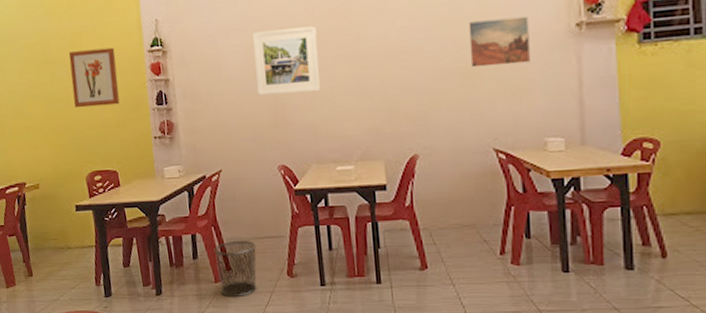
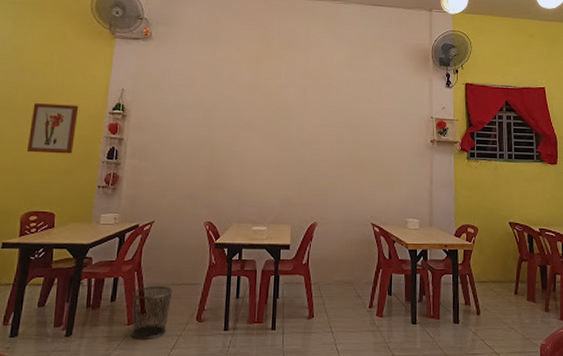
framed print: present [252,26,321,97] -> none [197,112,253,165]
wall art: present [468,16,530,68] -> none [361,129,401,163]

